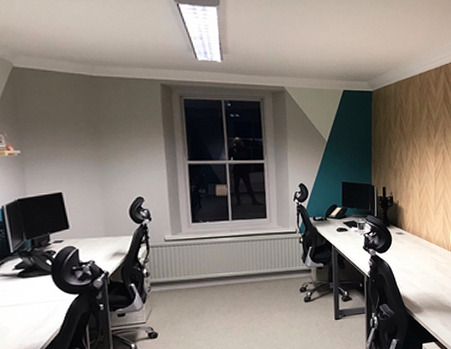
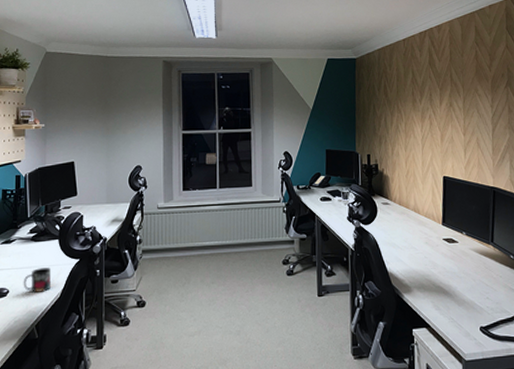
mug: none [12,304,47,330] -> present [23,268,51,293]

